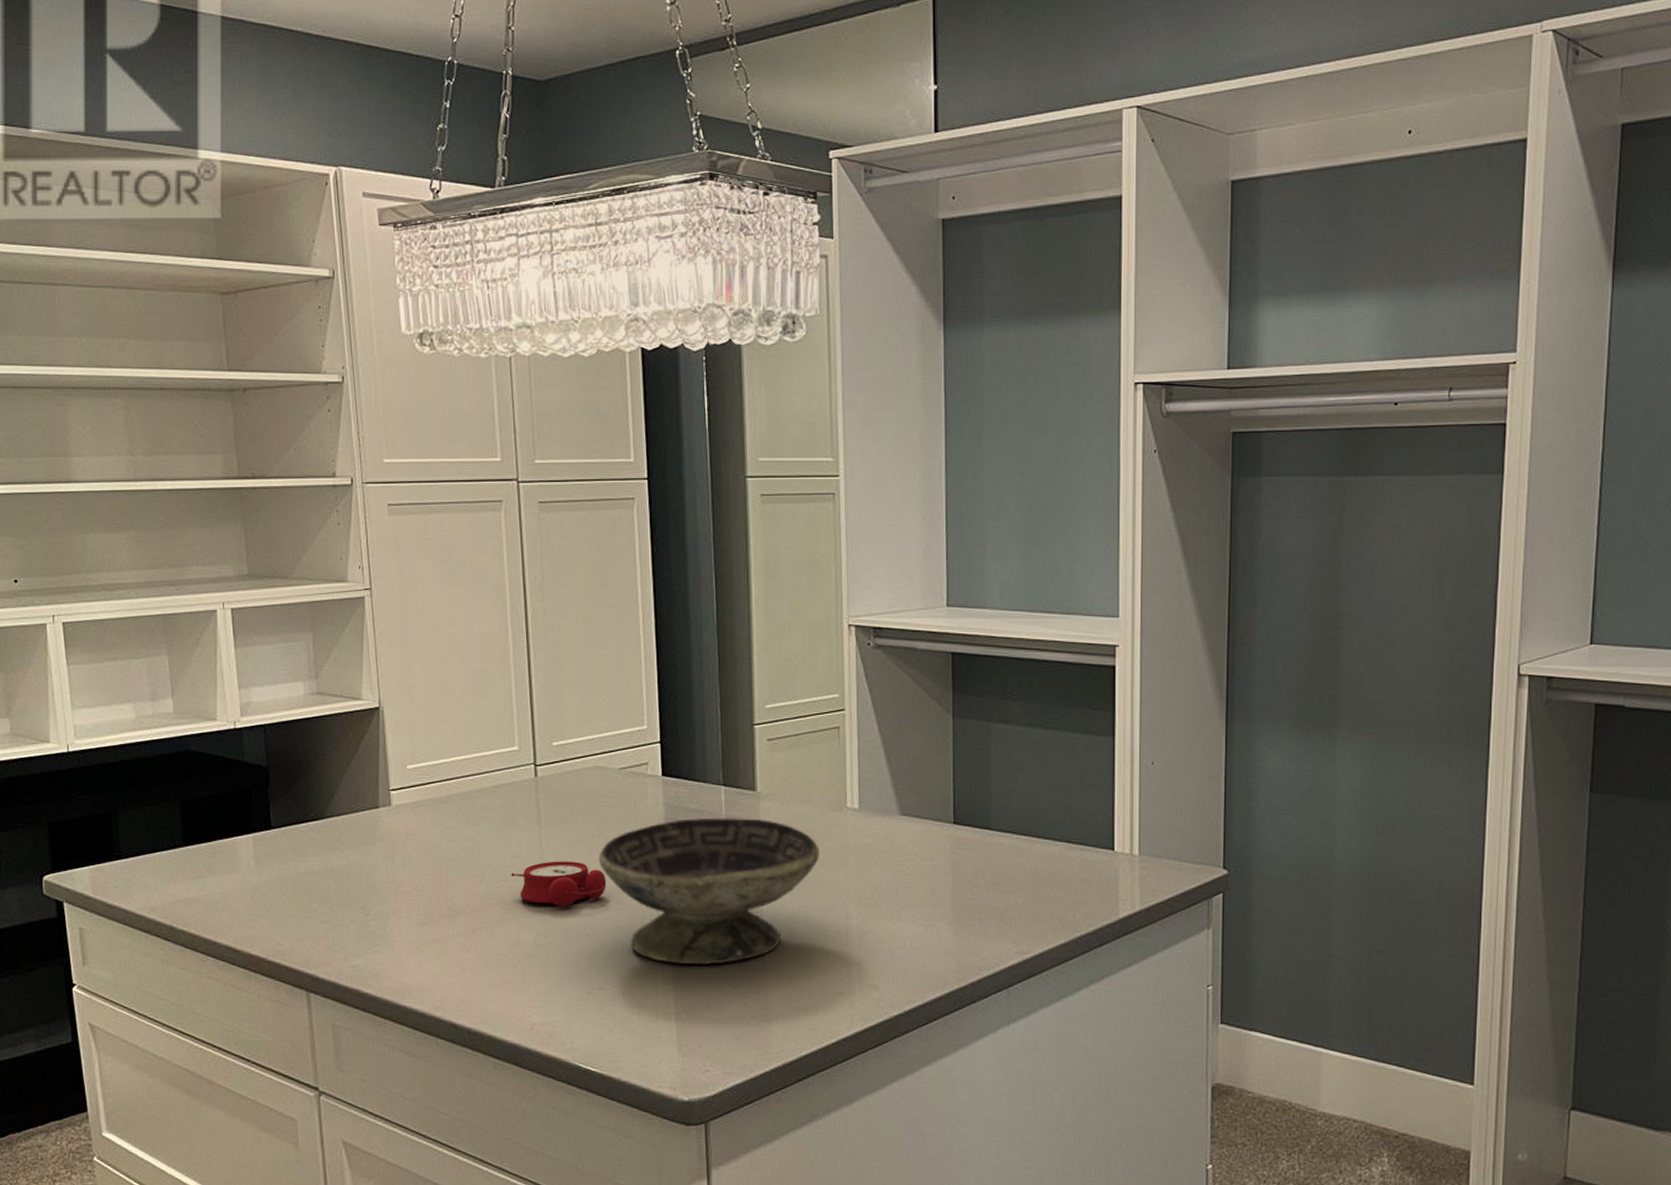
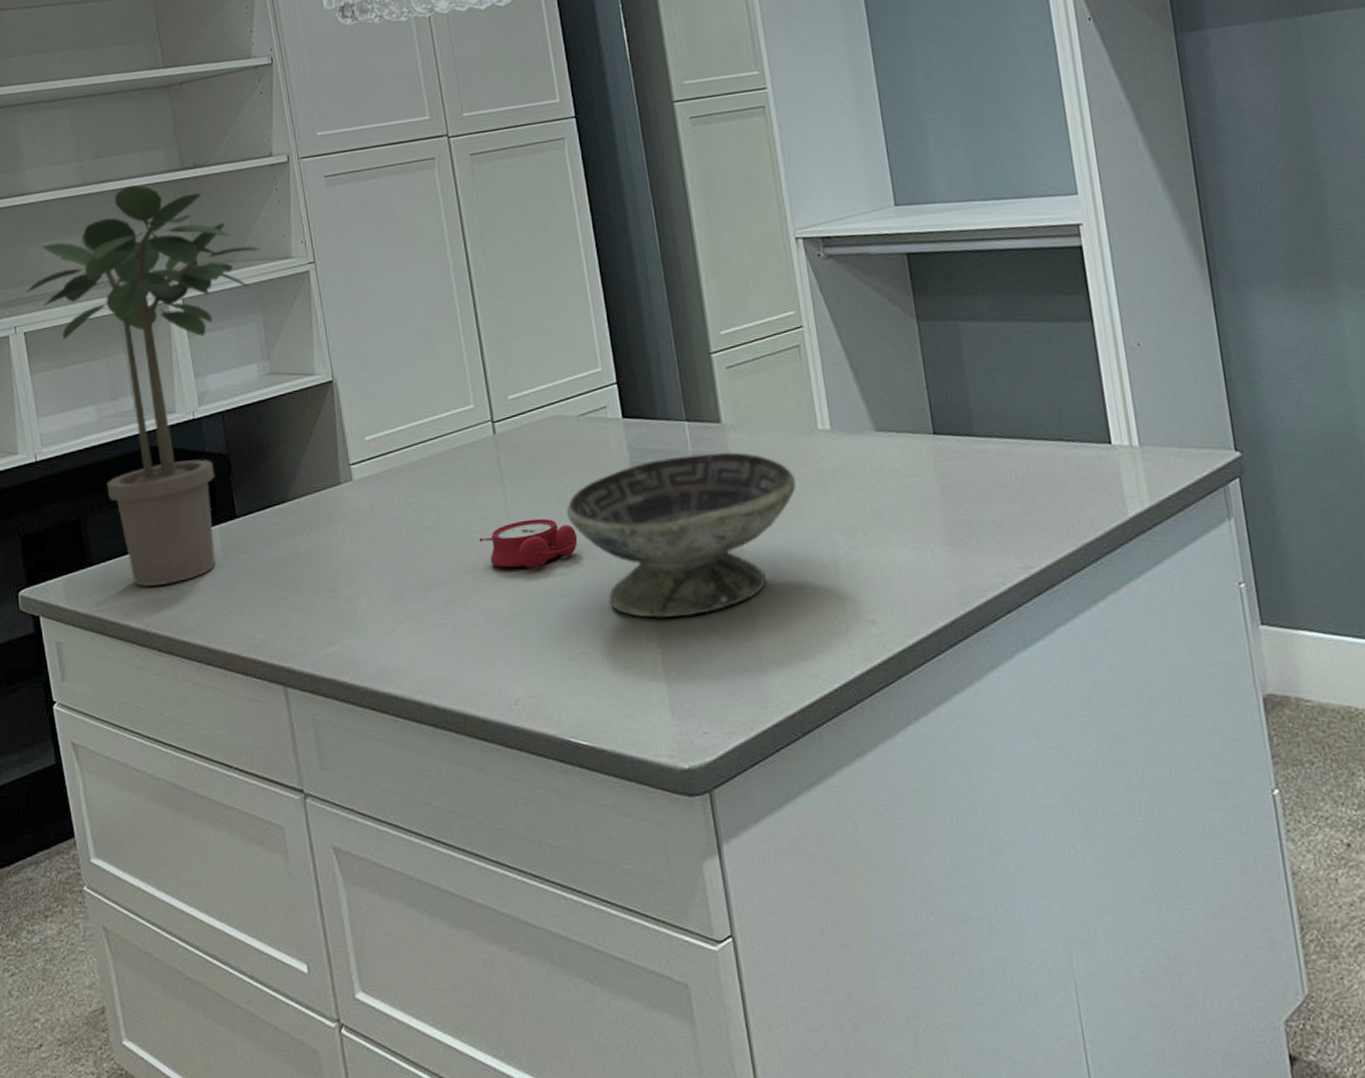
potted plant: none [67,487,317,885] -> present [26,185,261,587]

